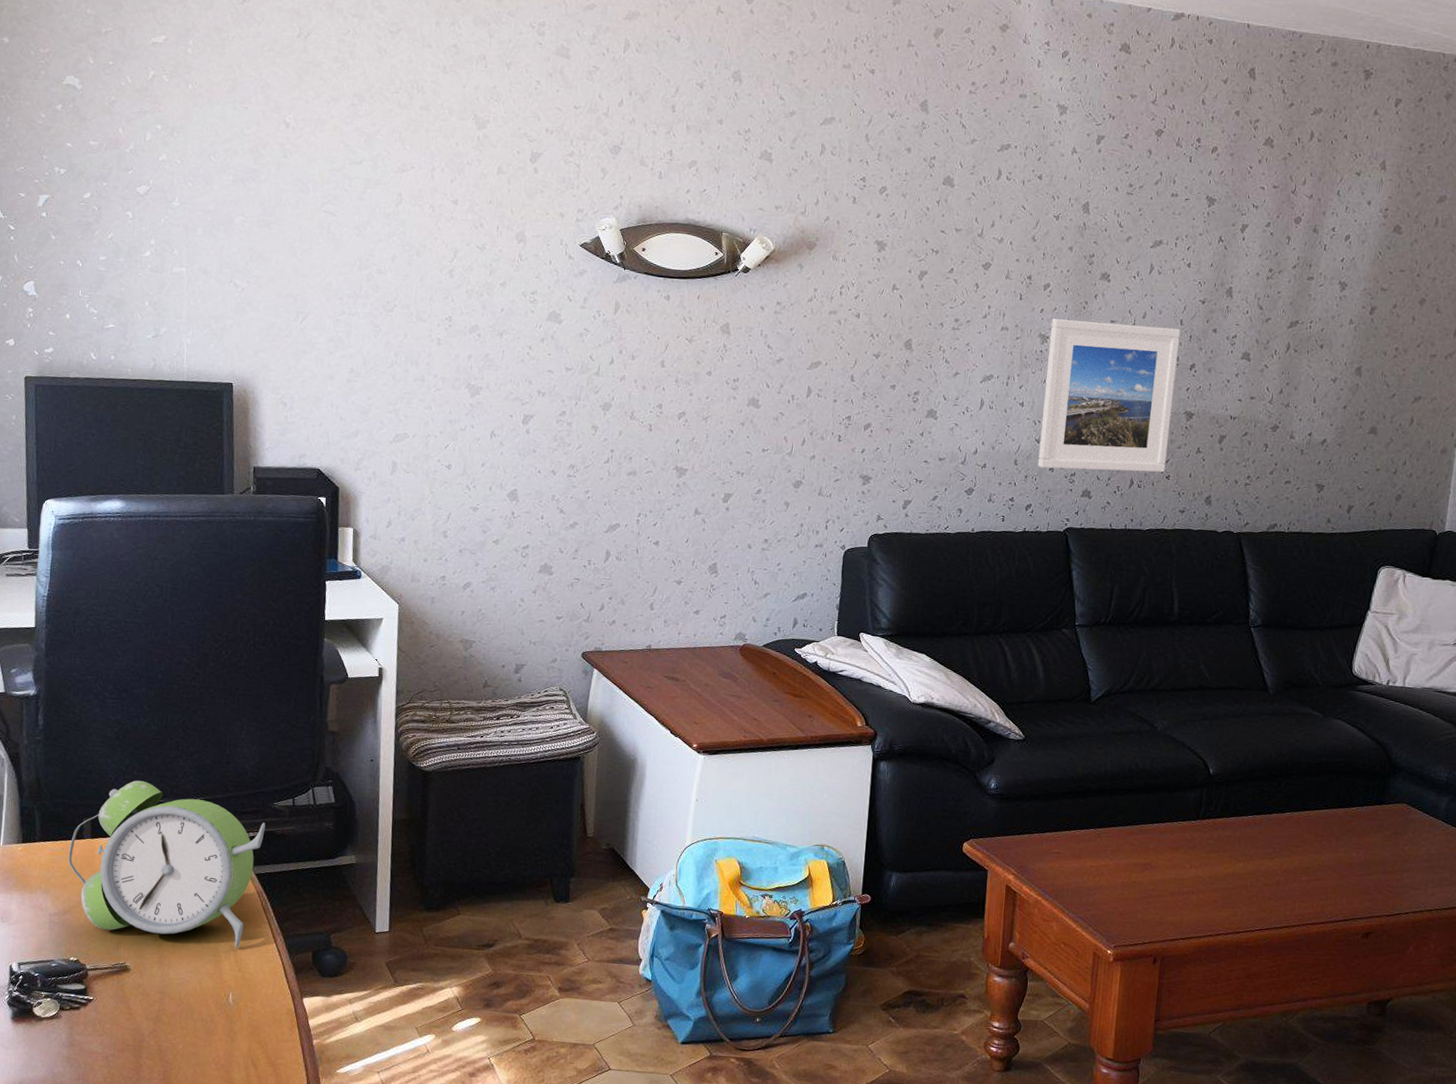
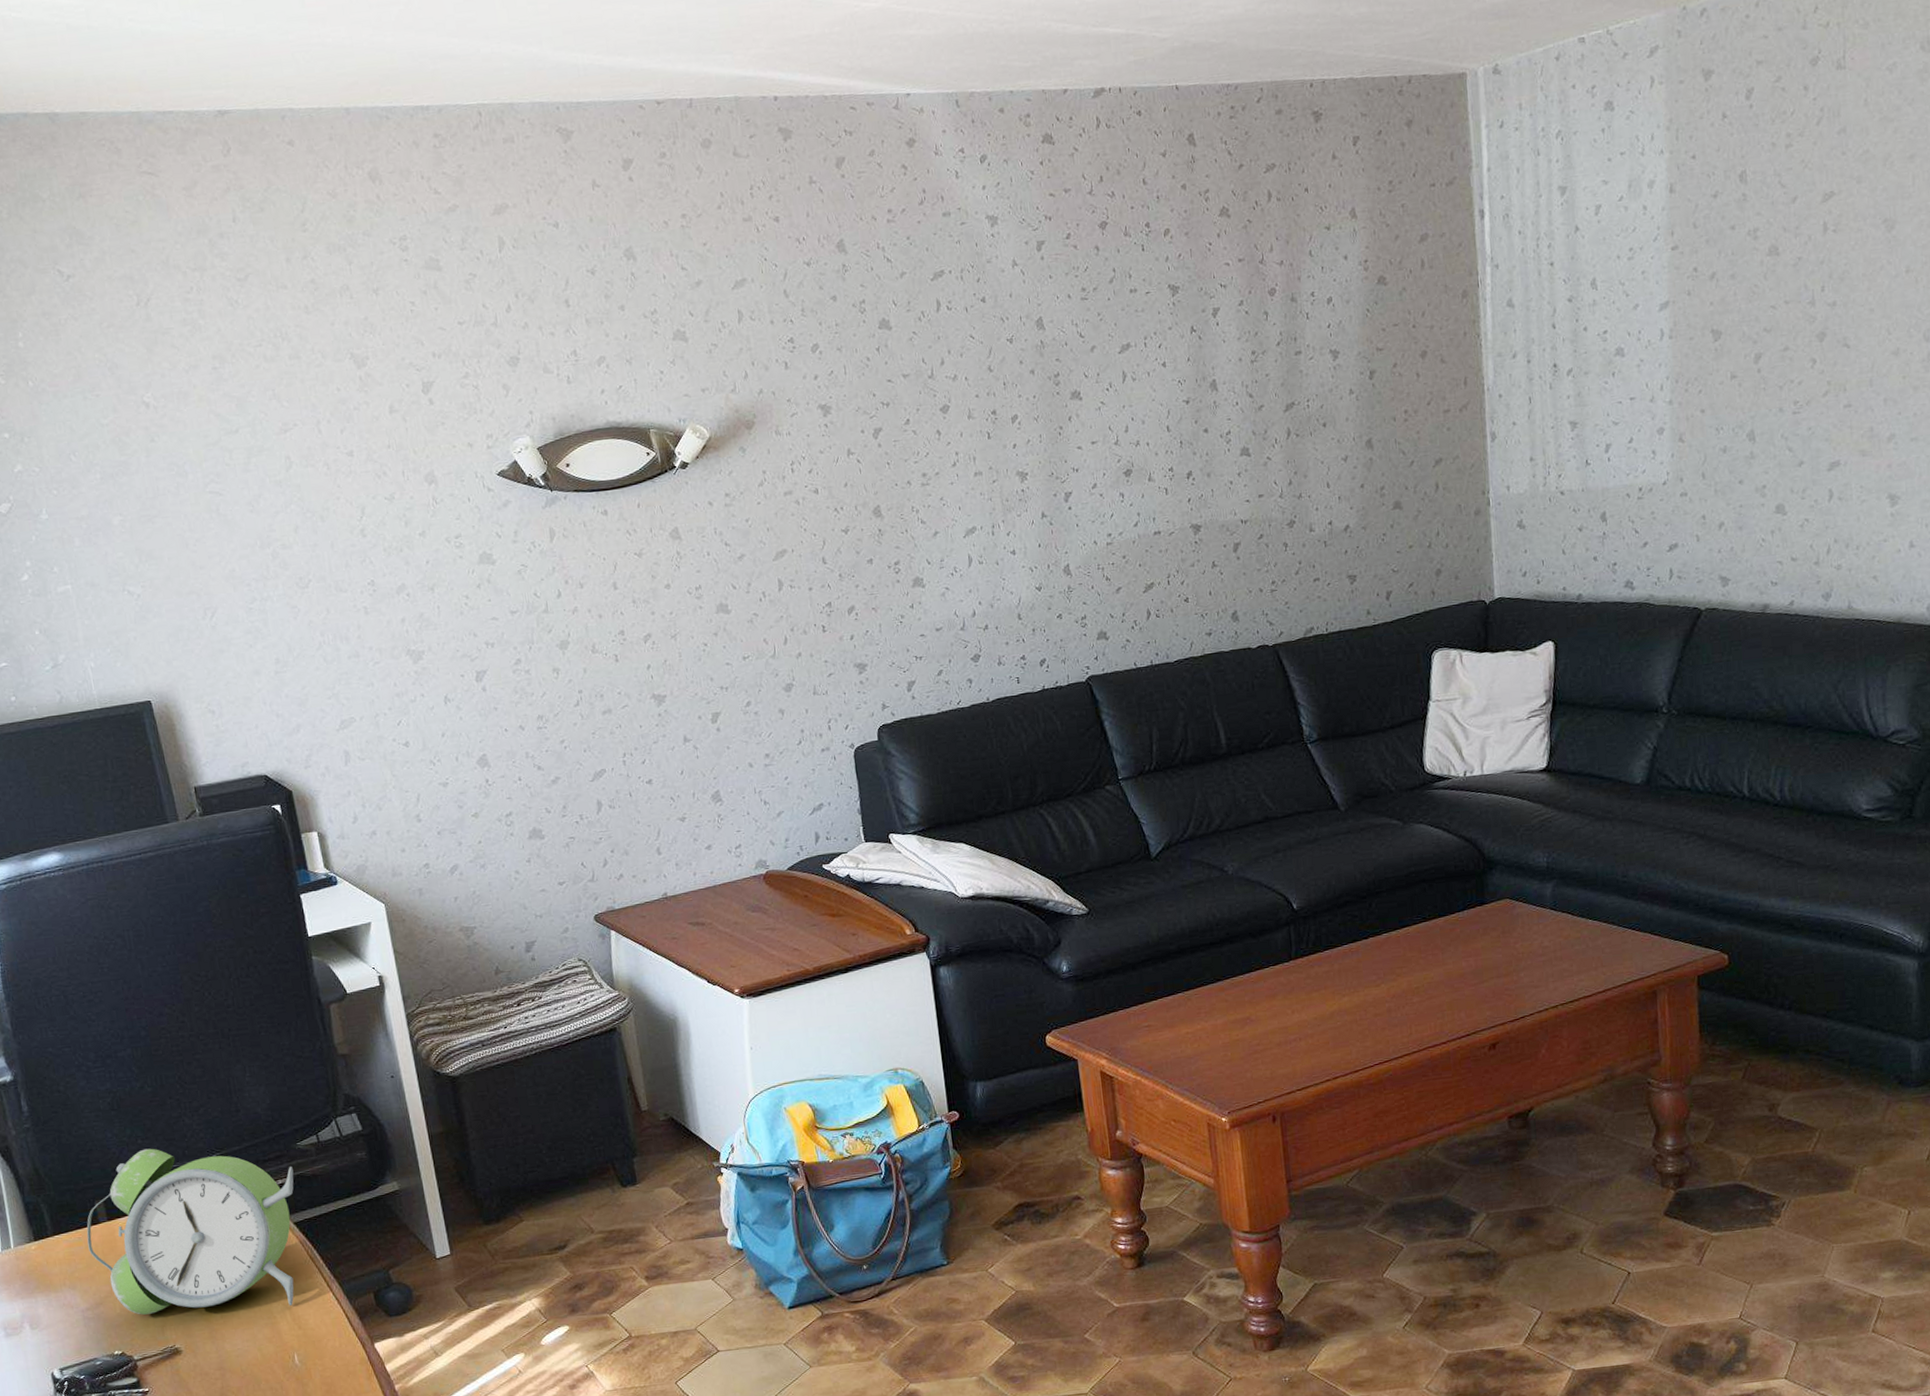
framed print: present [1037,318,1181,473] -> none [1028,436,1182,618]

